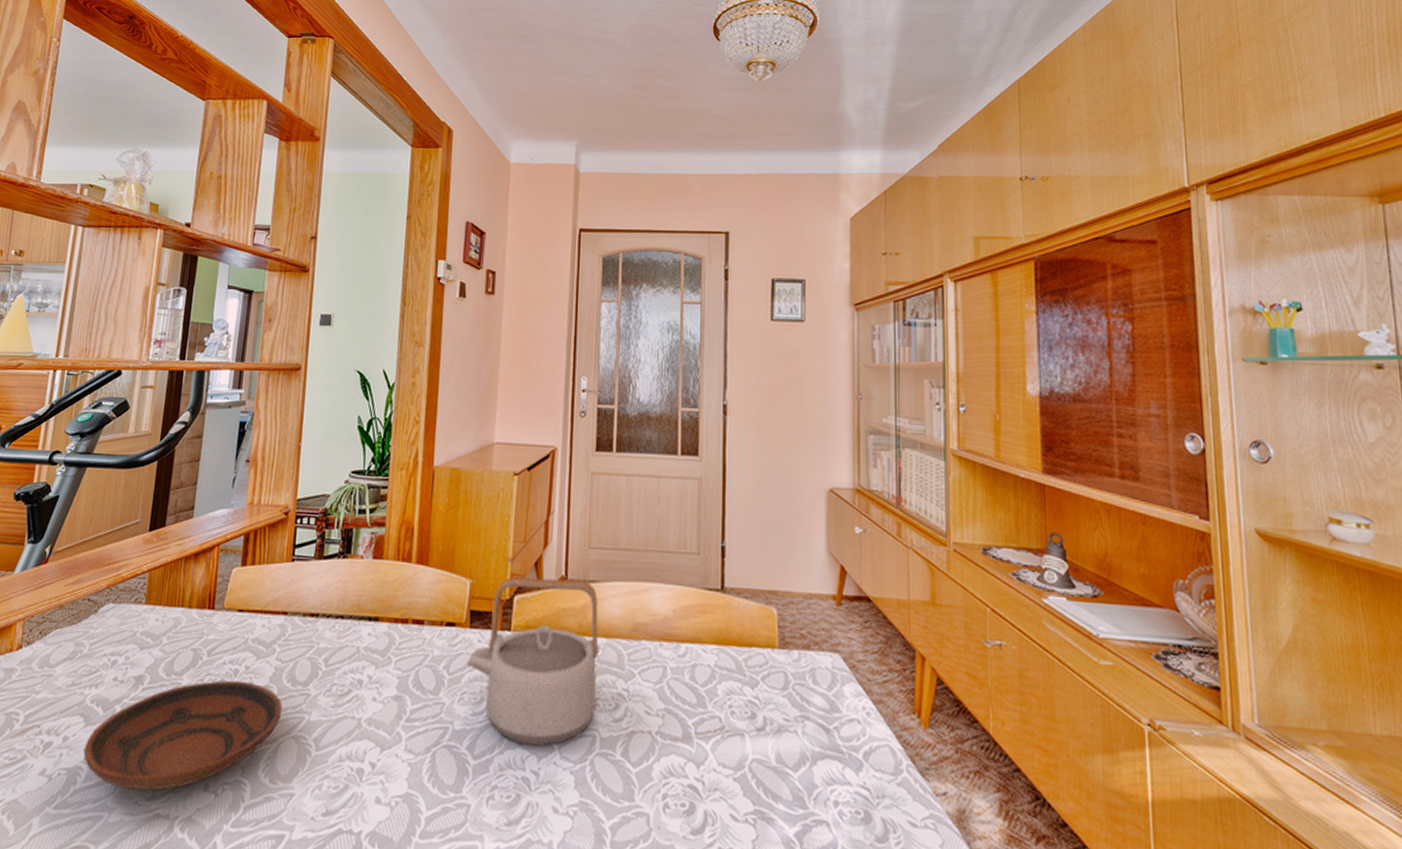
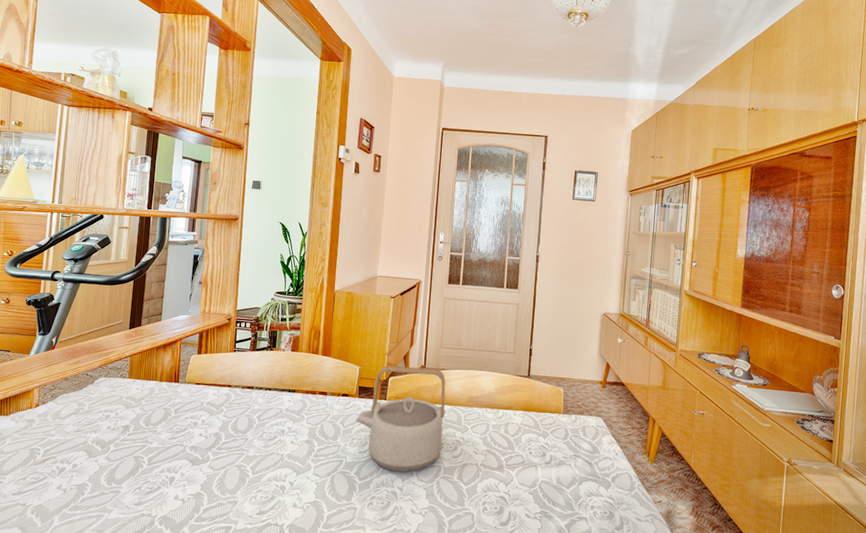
bowl: present [83,680,283,791] -> none [88,429,229,499]

